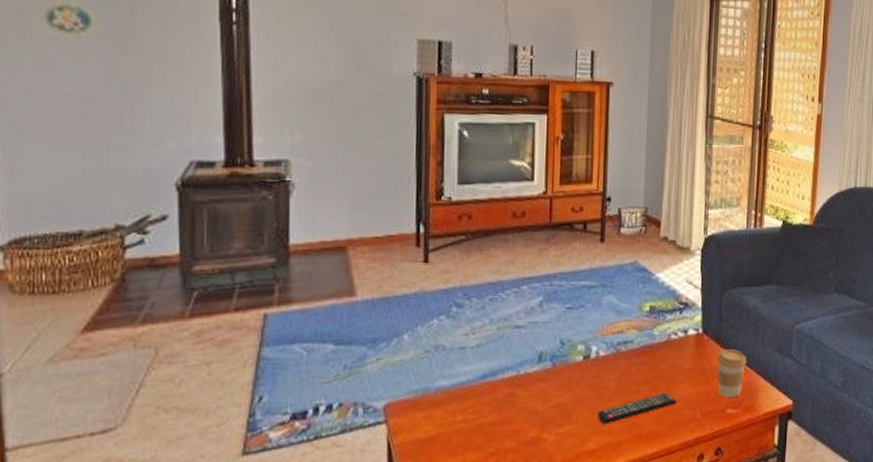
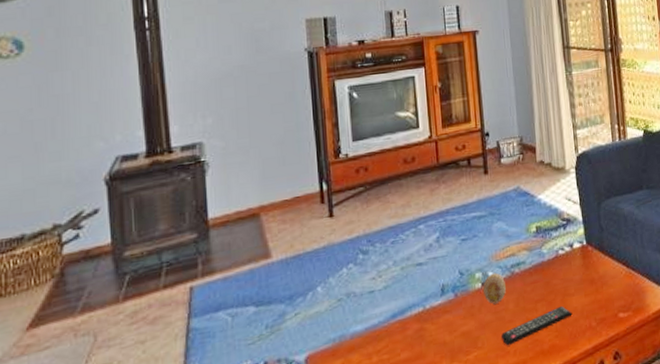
decorative egg: none [584,348,609,380] -> present [483,273,506,304]
coffee cup: present [716,348,747,397] -> none [602,255,631,303]

